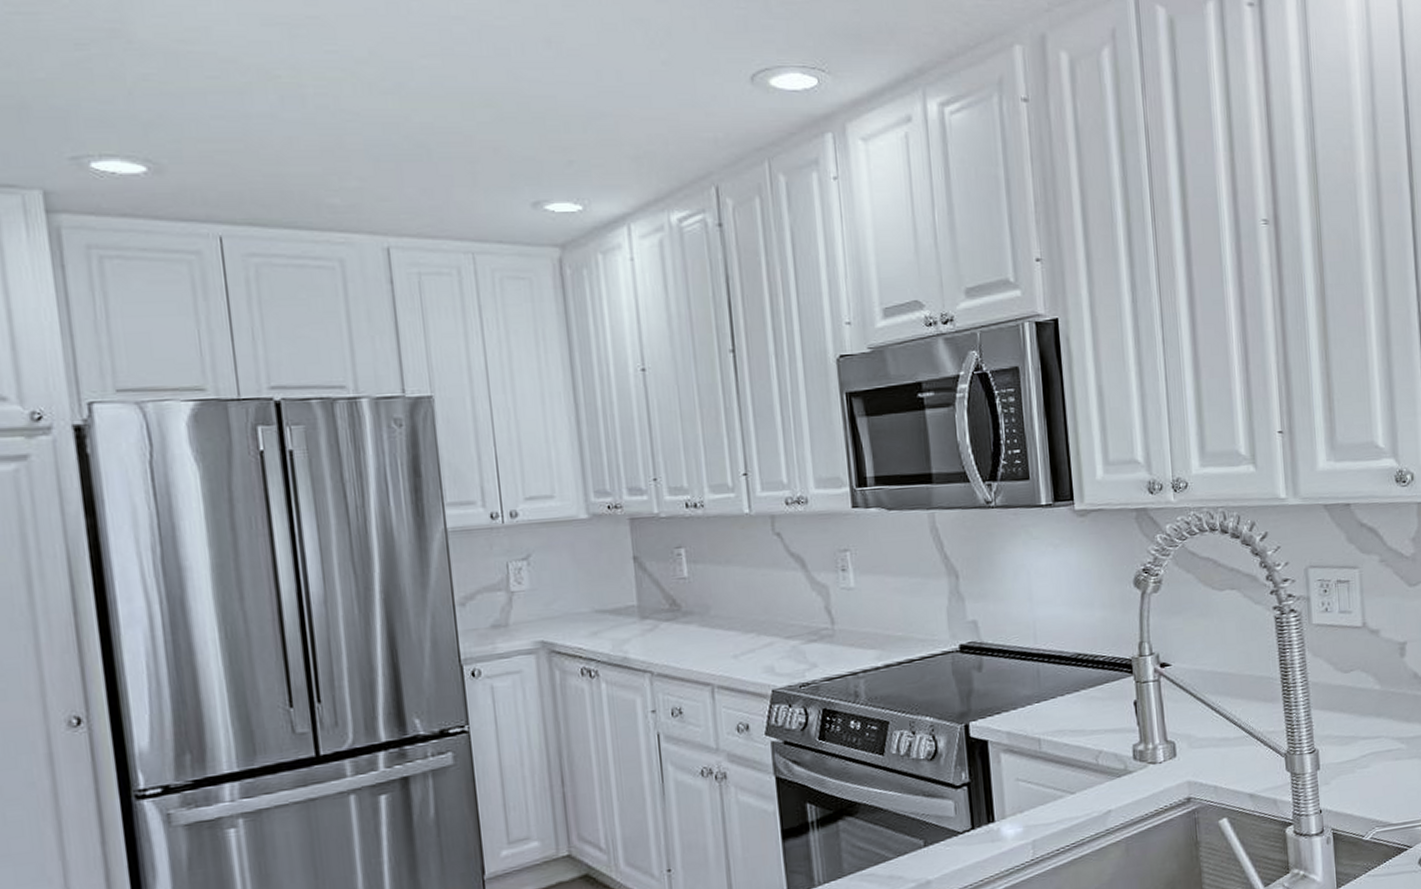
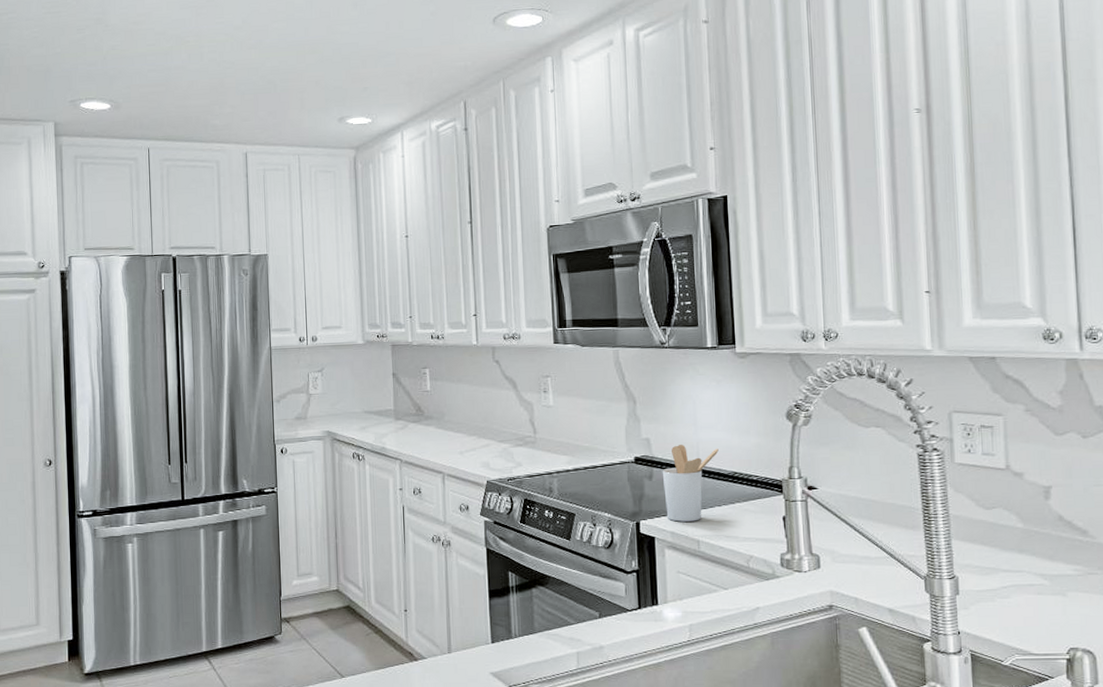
utensil holder: none [993,625,1059,719] -> present [662,445,719,522]

